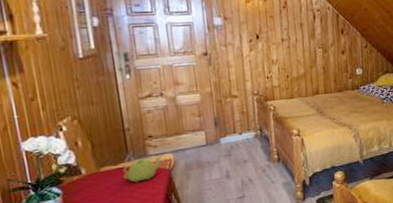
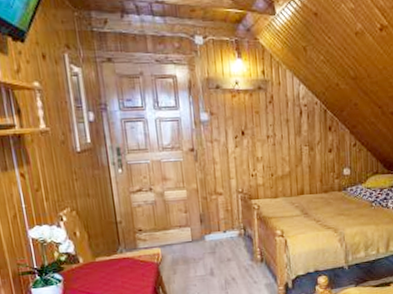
teapot: present [123,155,162,183] -> none [115,249,151,274]

